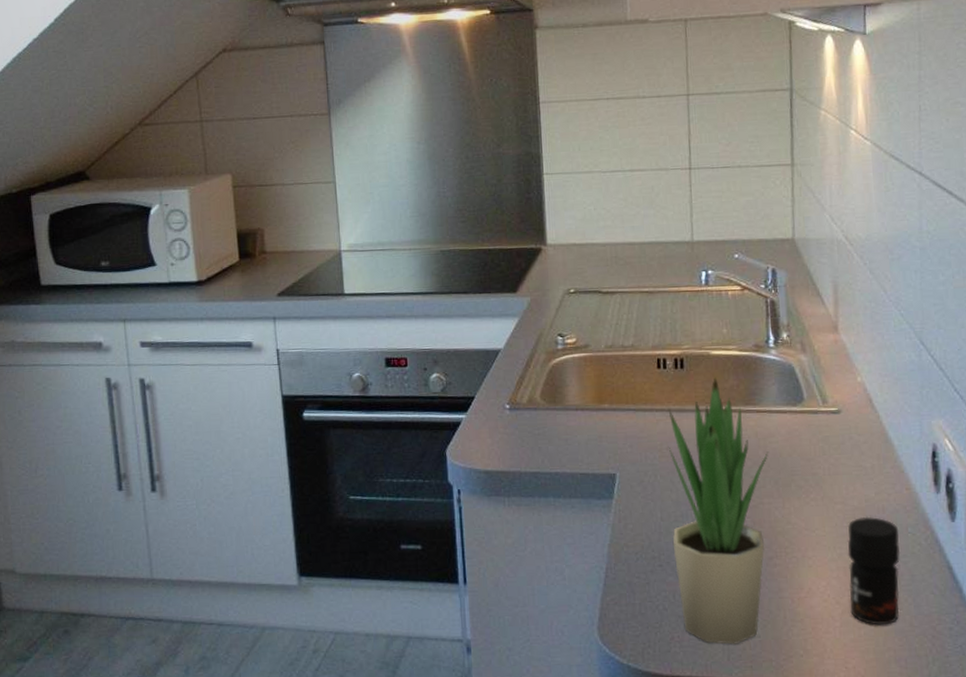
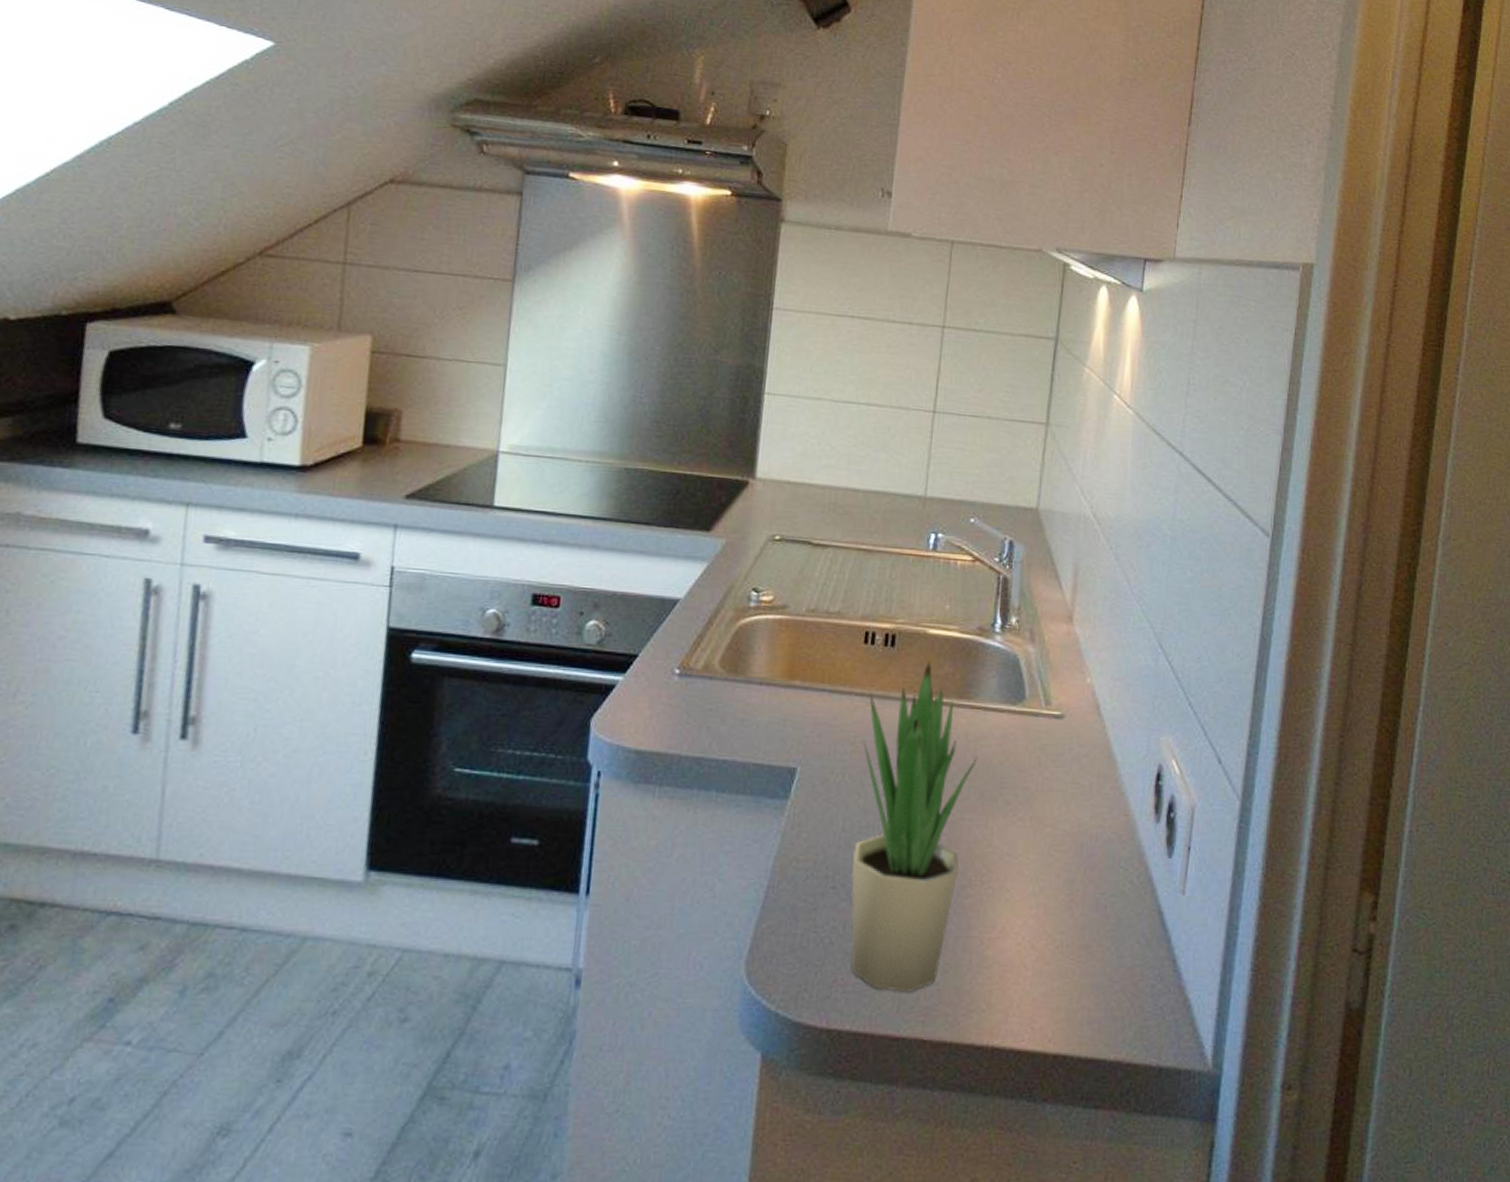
jar: present [847,516,901,626] -> none [1045,844,1111,978]

